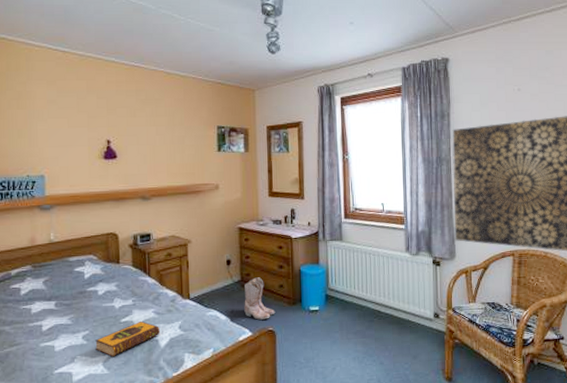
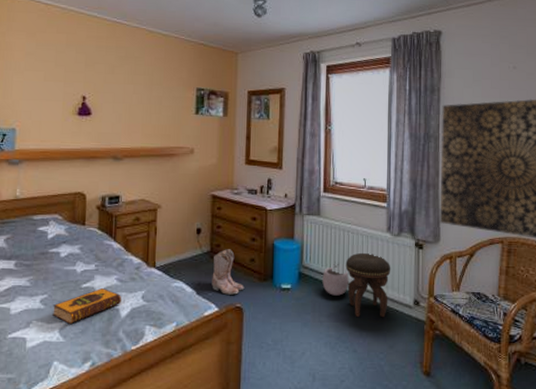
plant pot: none [348,282,373,314] -> present [322,262,349,296]
footstool: none [368,272,412,332] -> present [345,252,391,318]

